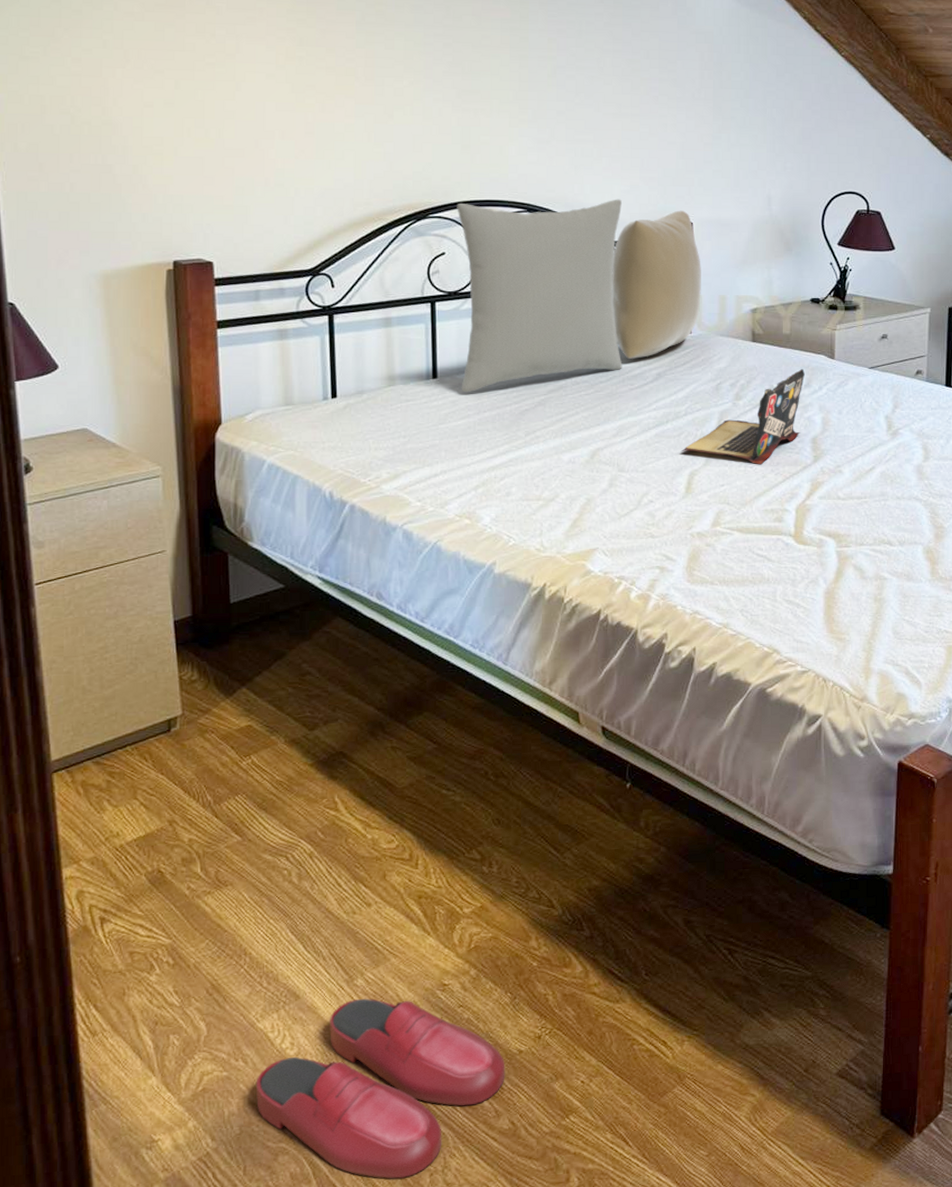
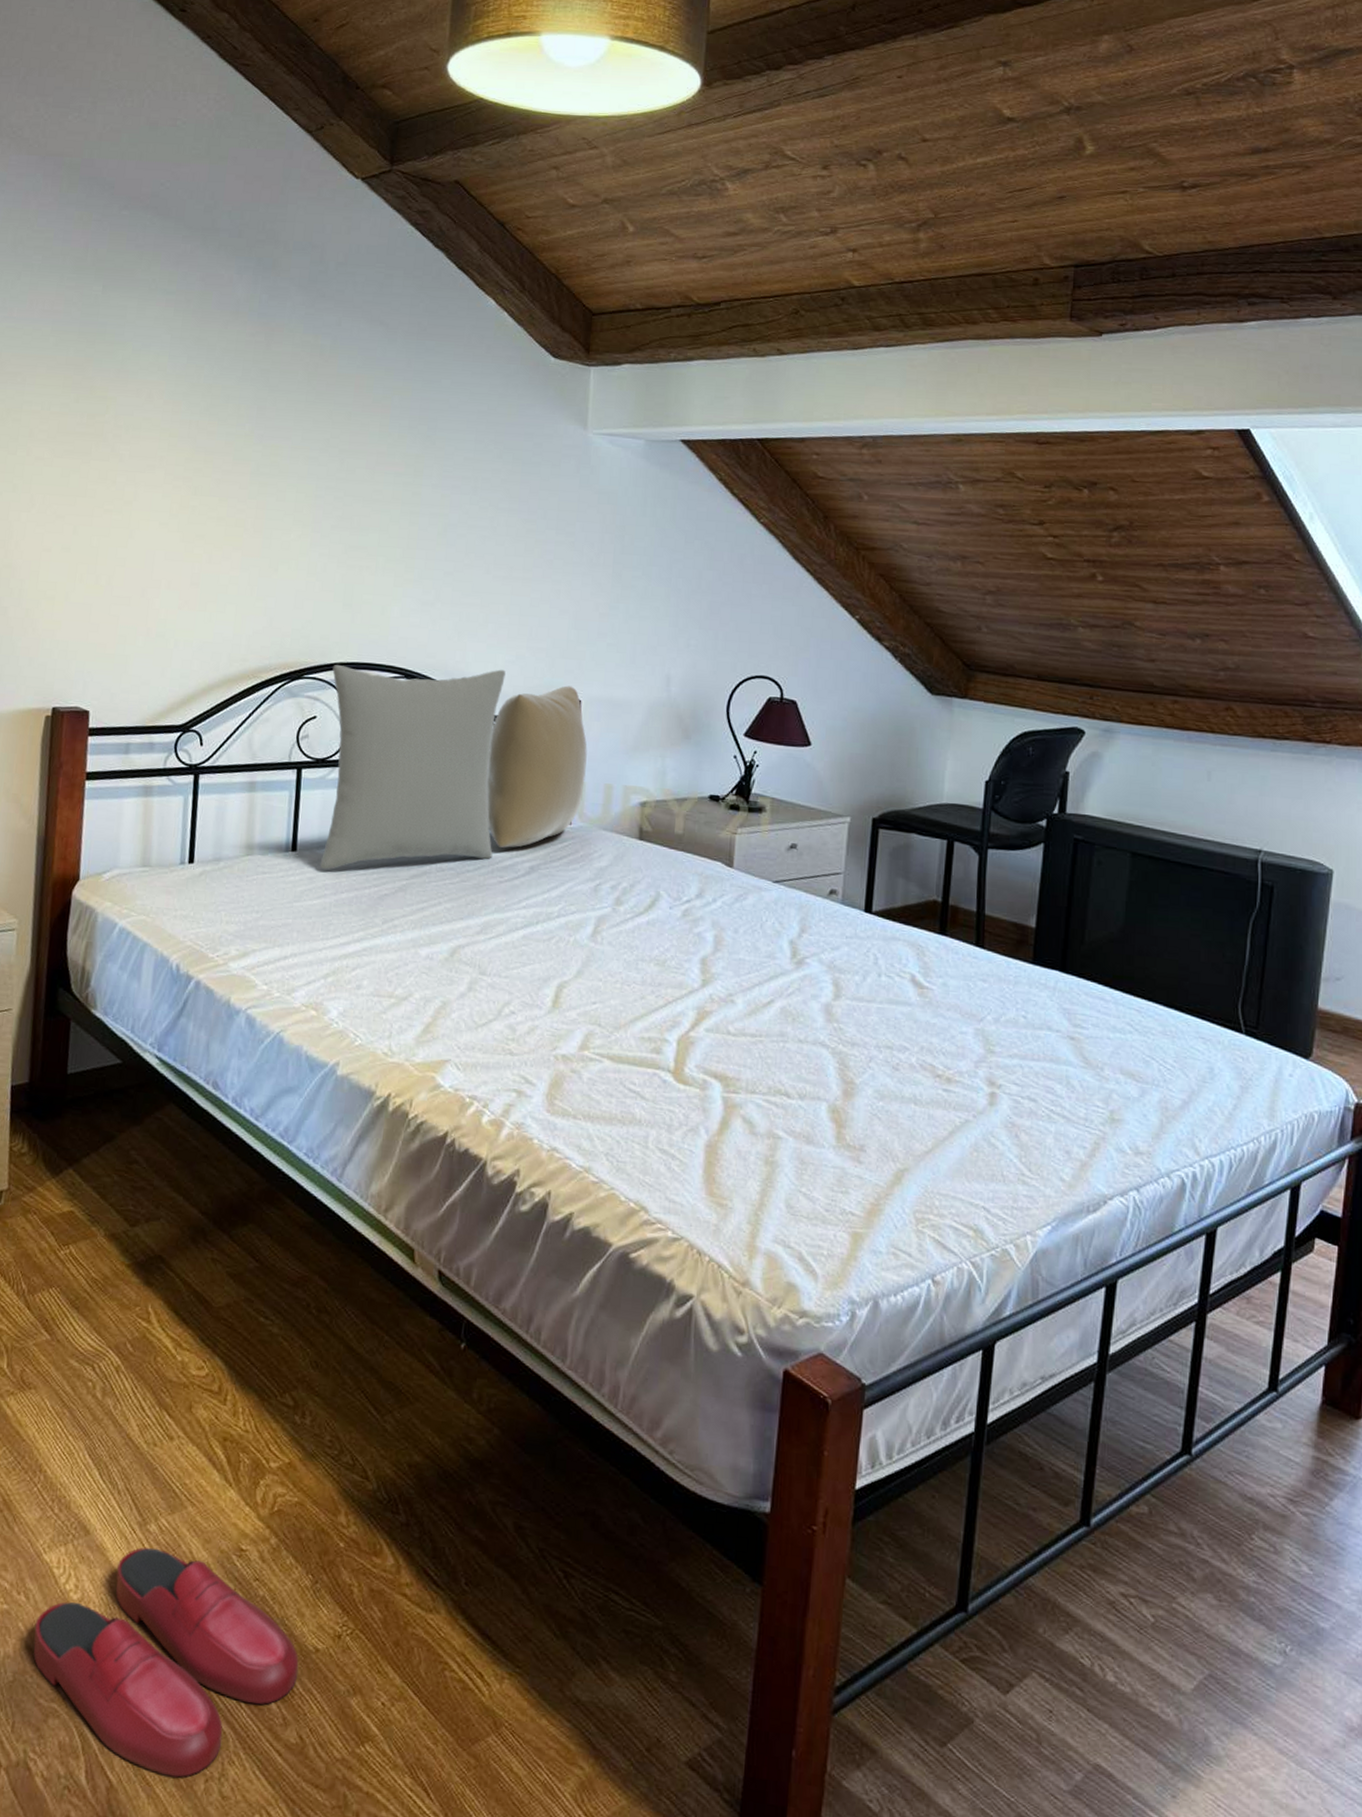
laptop: present [680,369,805,464] -> none [549,876,697,983]

